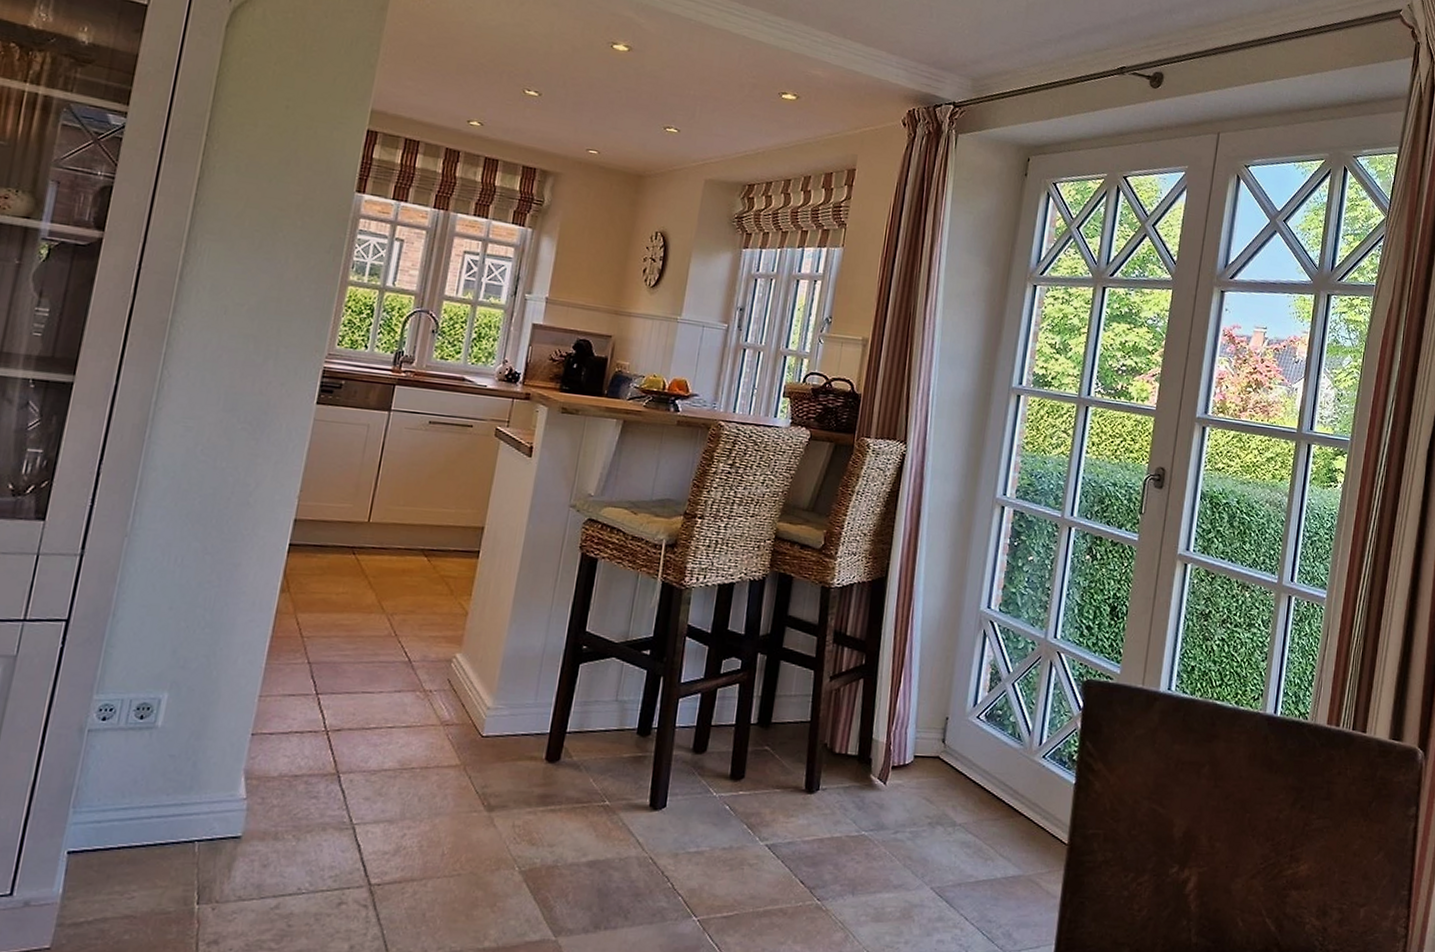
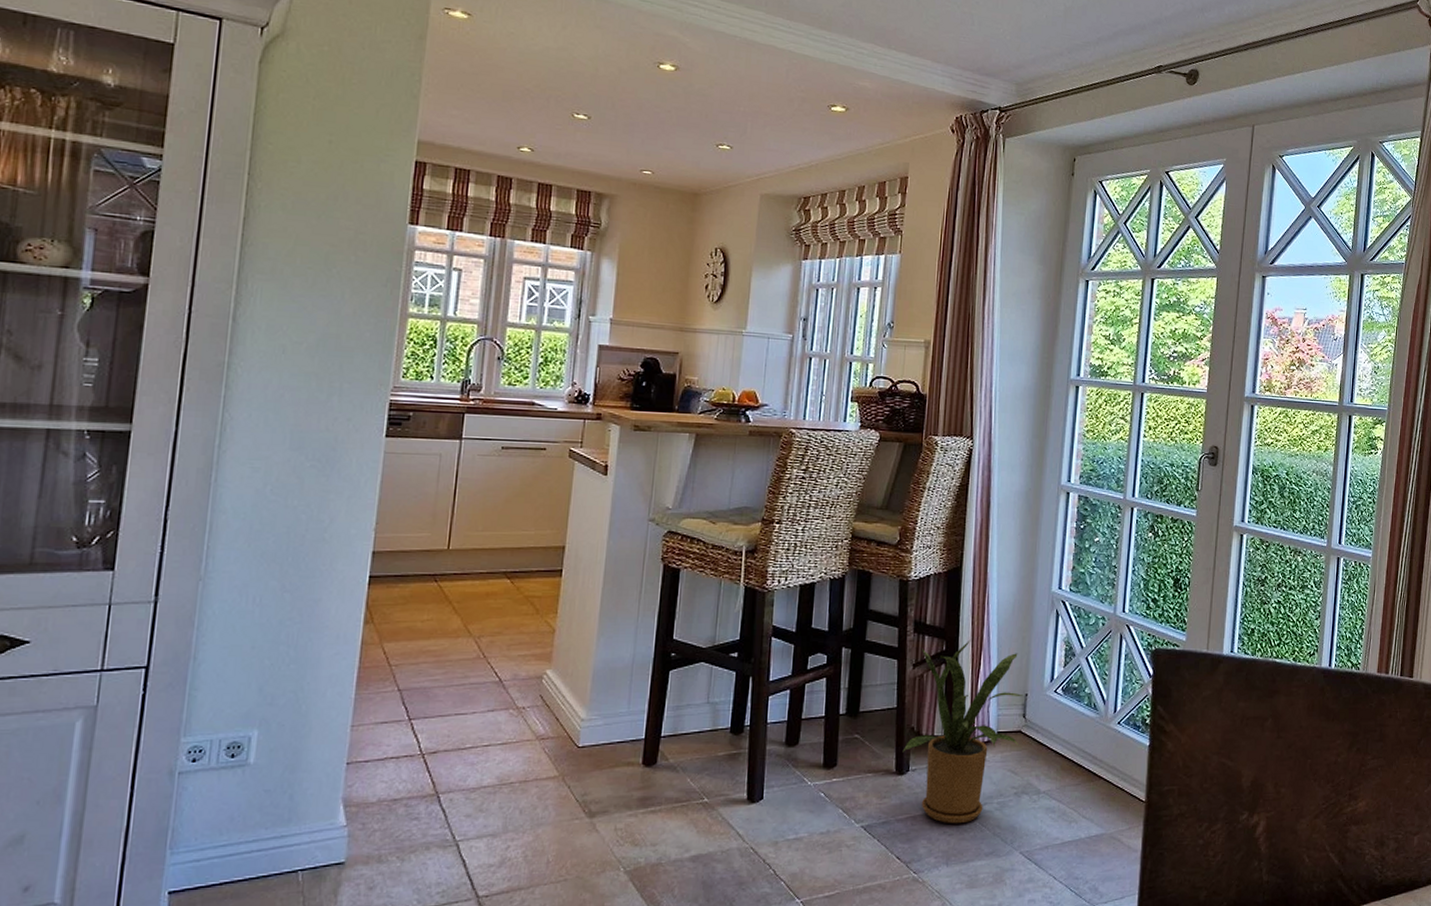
house plant: none [813,655,945,852] -> present [902,639,1025,824]

